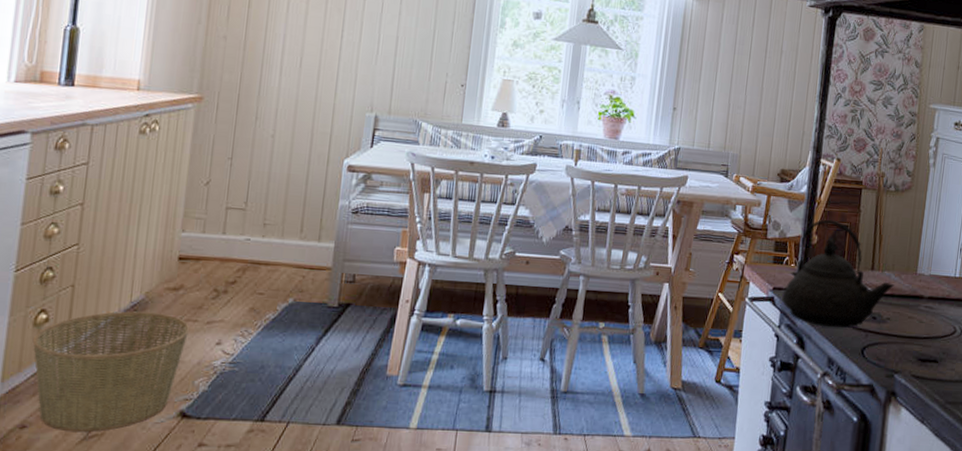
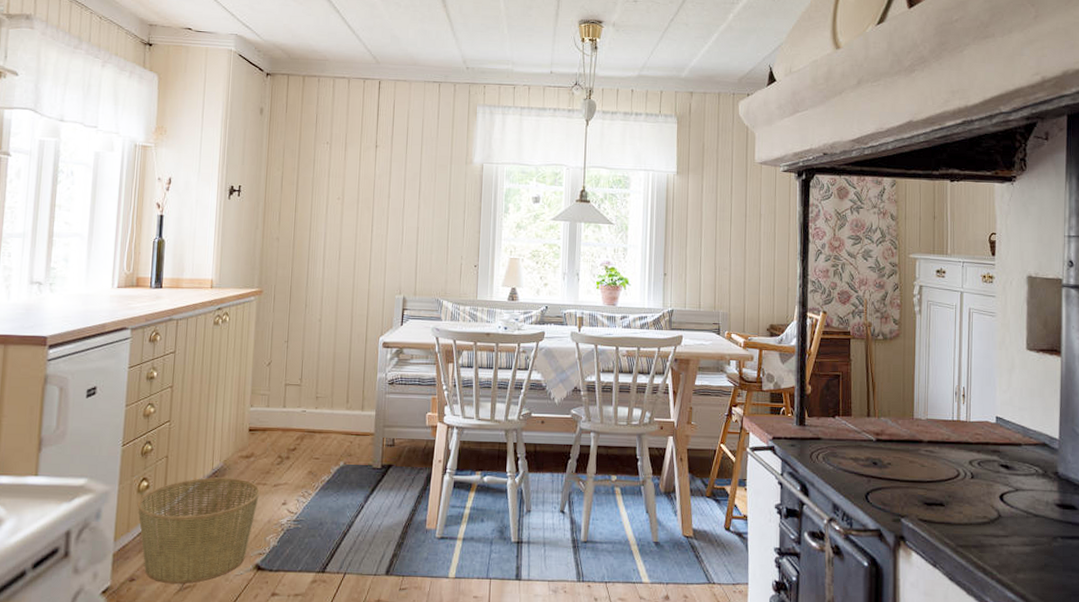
teakettle: present [782,219,895,328] -> none [782,369,893,474]

